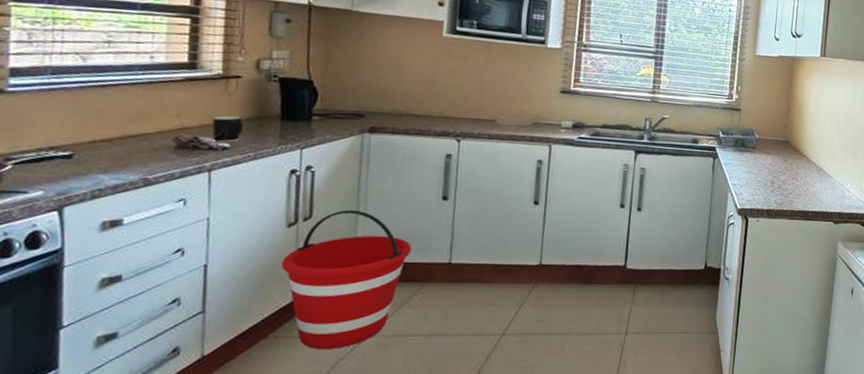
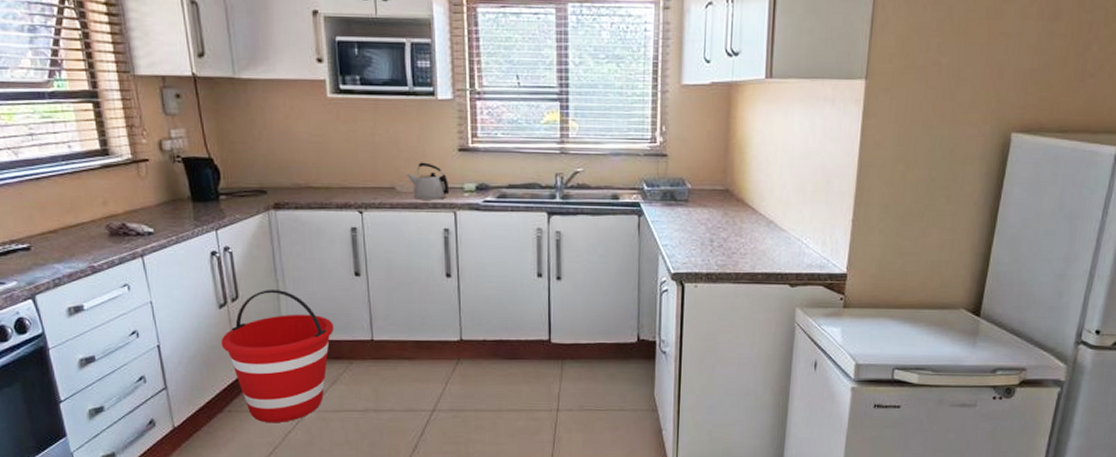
mug: present [211,115,244,144] -> none [133,200,161,229]
kettle: none [508,99,548,135] -> present [406,162,450,201]

